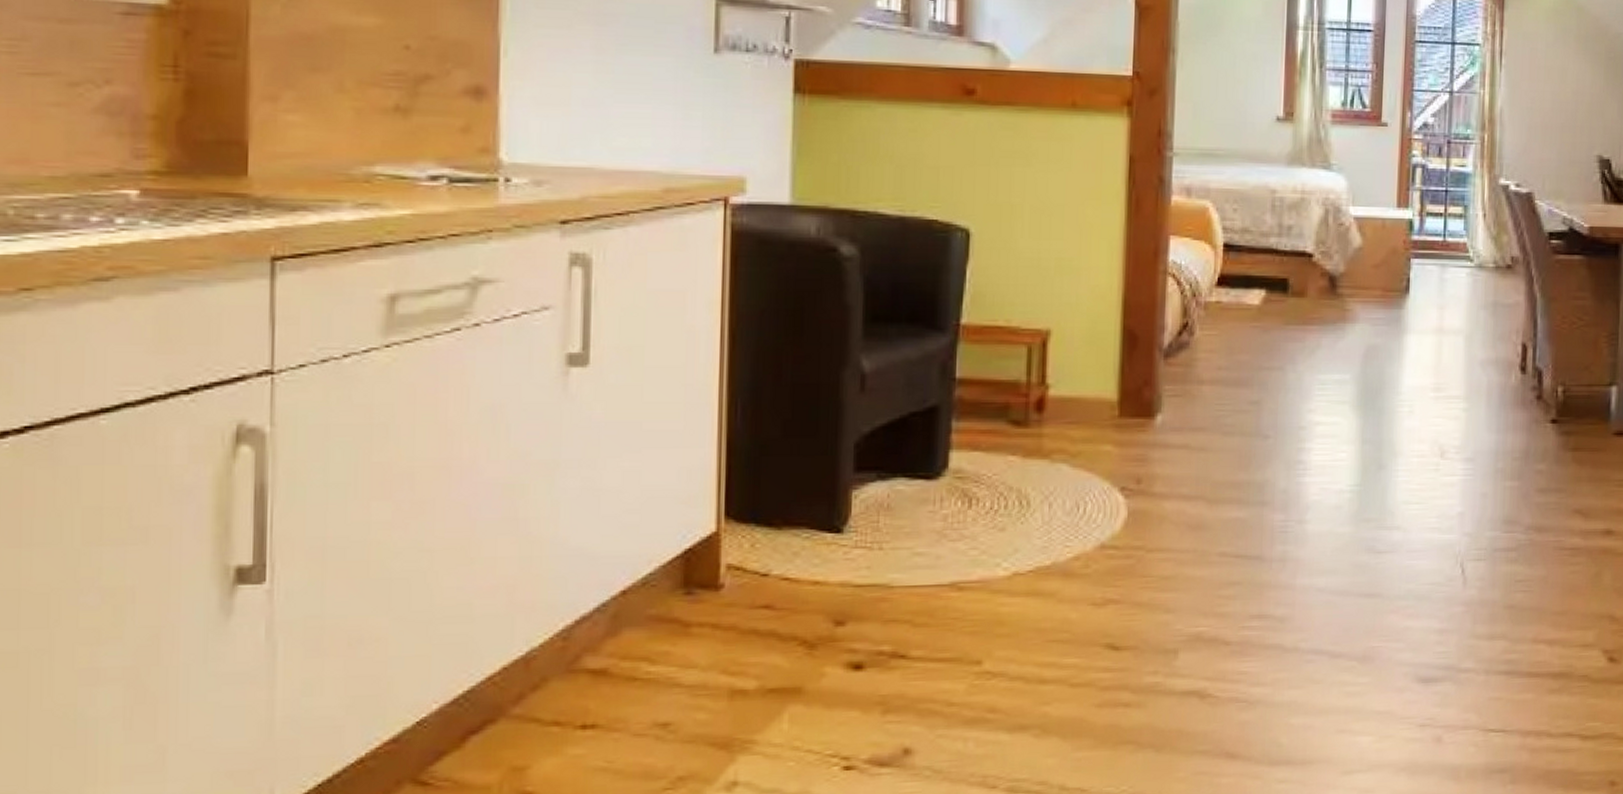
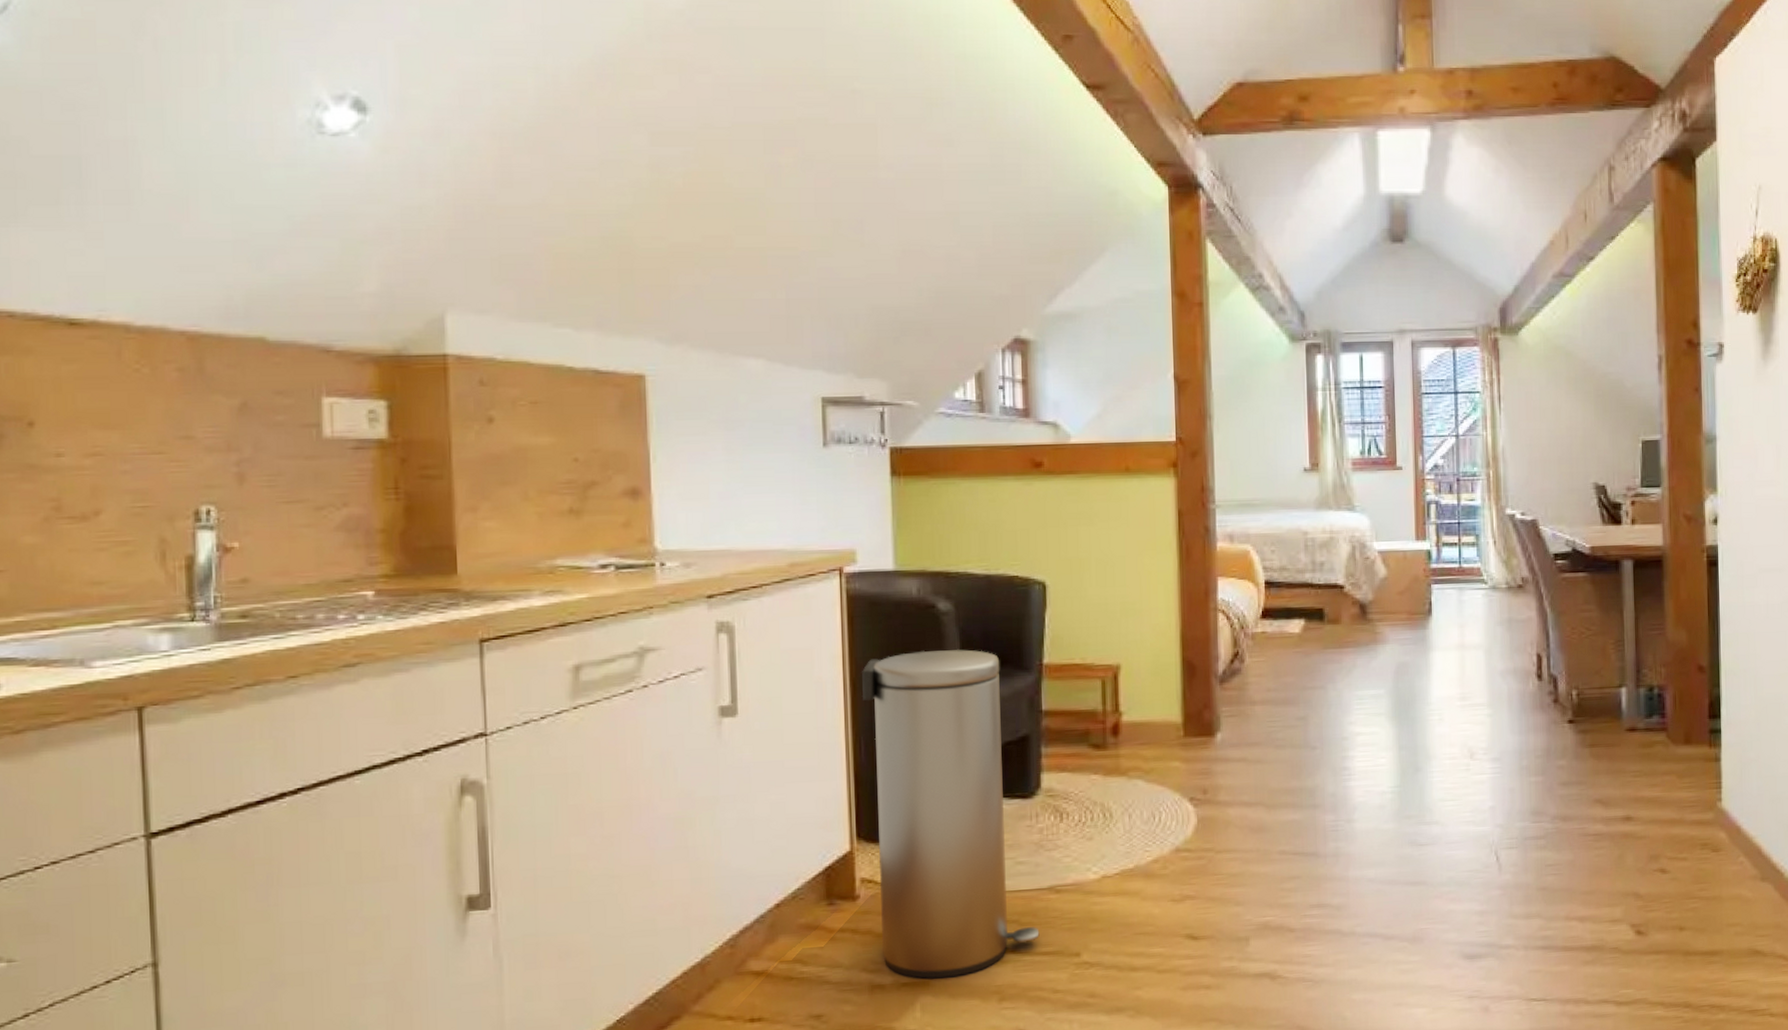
pedal bin: none [742,300,936,686] -> present [861,649,1040,979]

